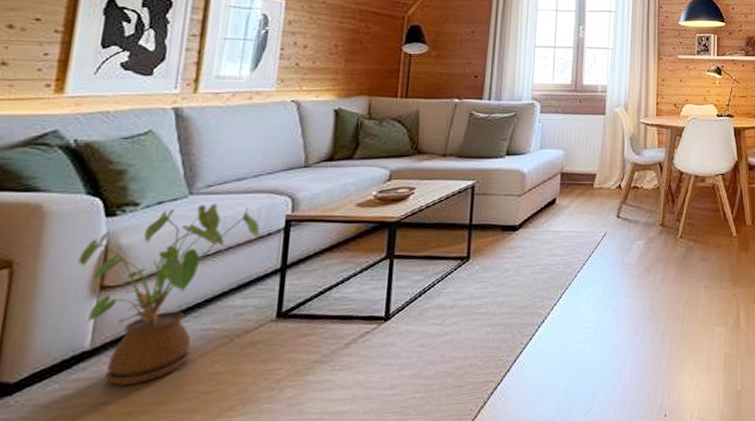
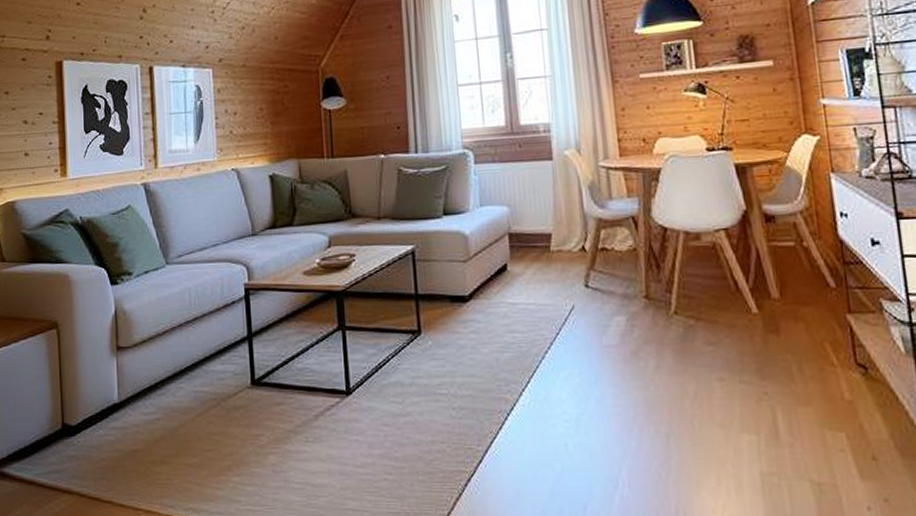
house plant: present [78,204,260,386] -> none [99,273,226,437]

